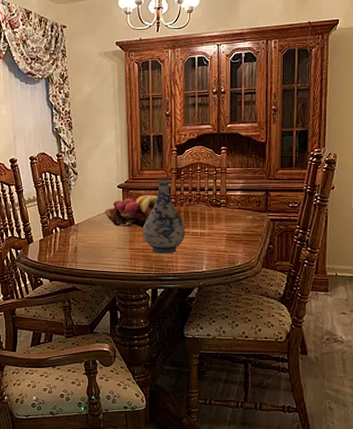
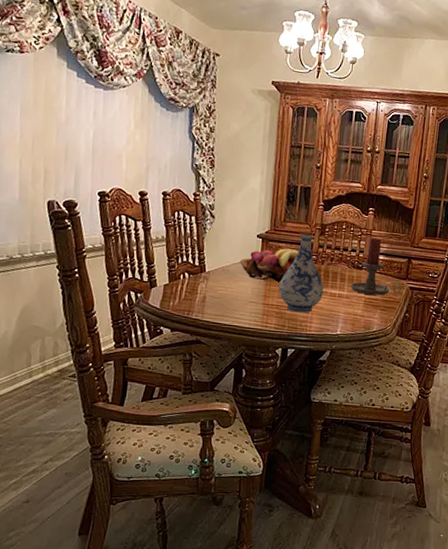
candle holder: none [211,175,263,230] -> present [350,237,402,296]

